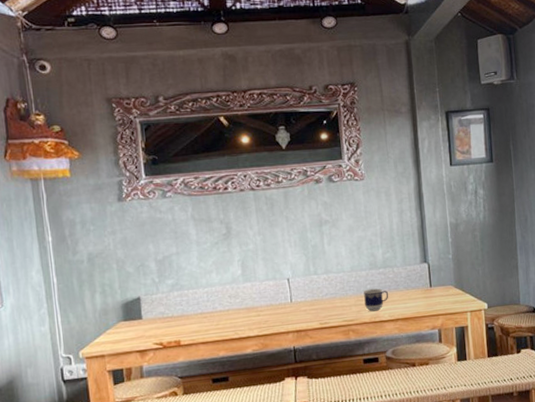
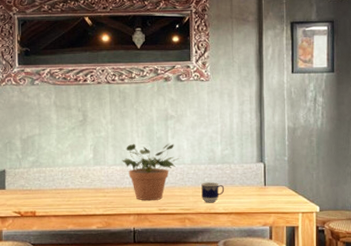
potted plant: none [274,251,340,316] -> present [122,143,181,201]

